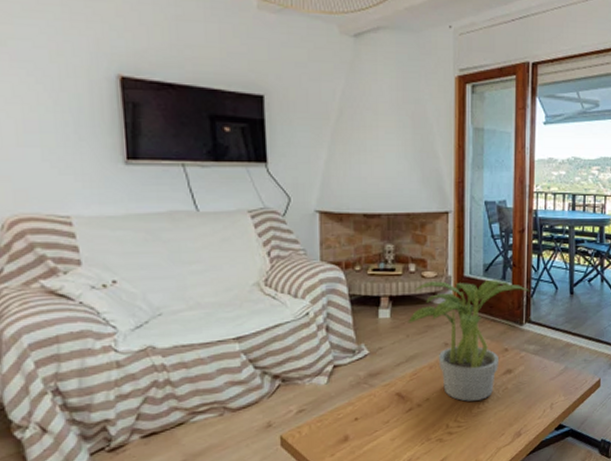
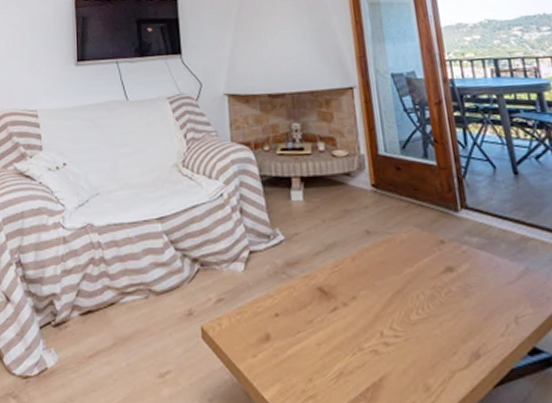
potted plant: present [408,279,530,402] -> none [322,157,461,304]

